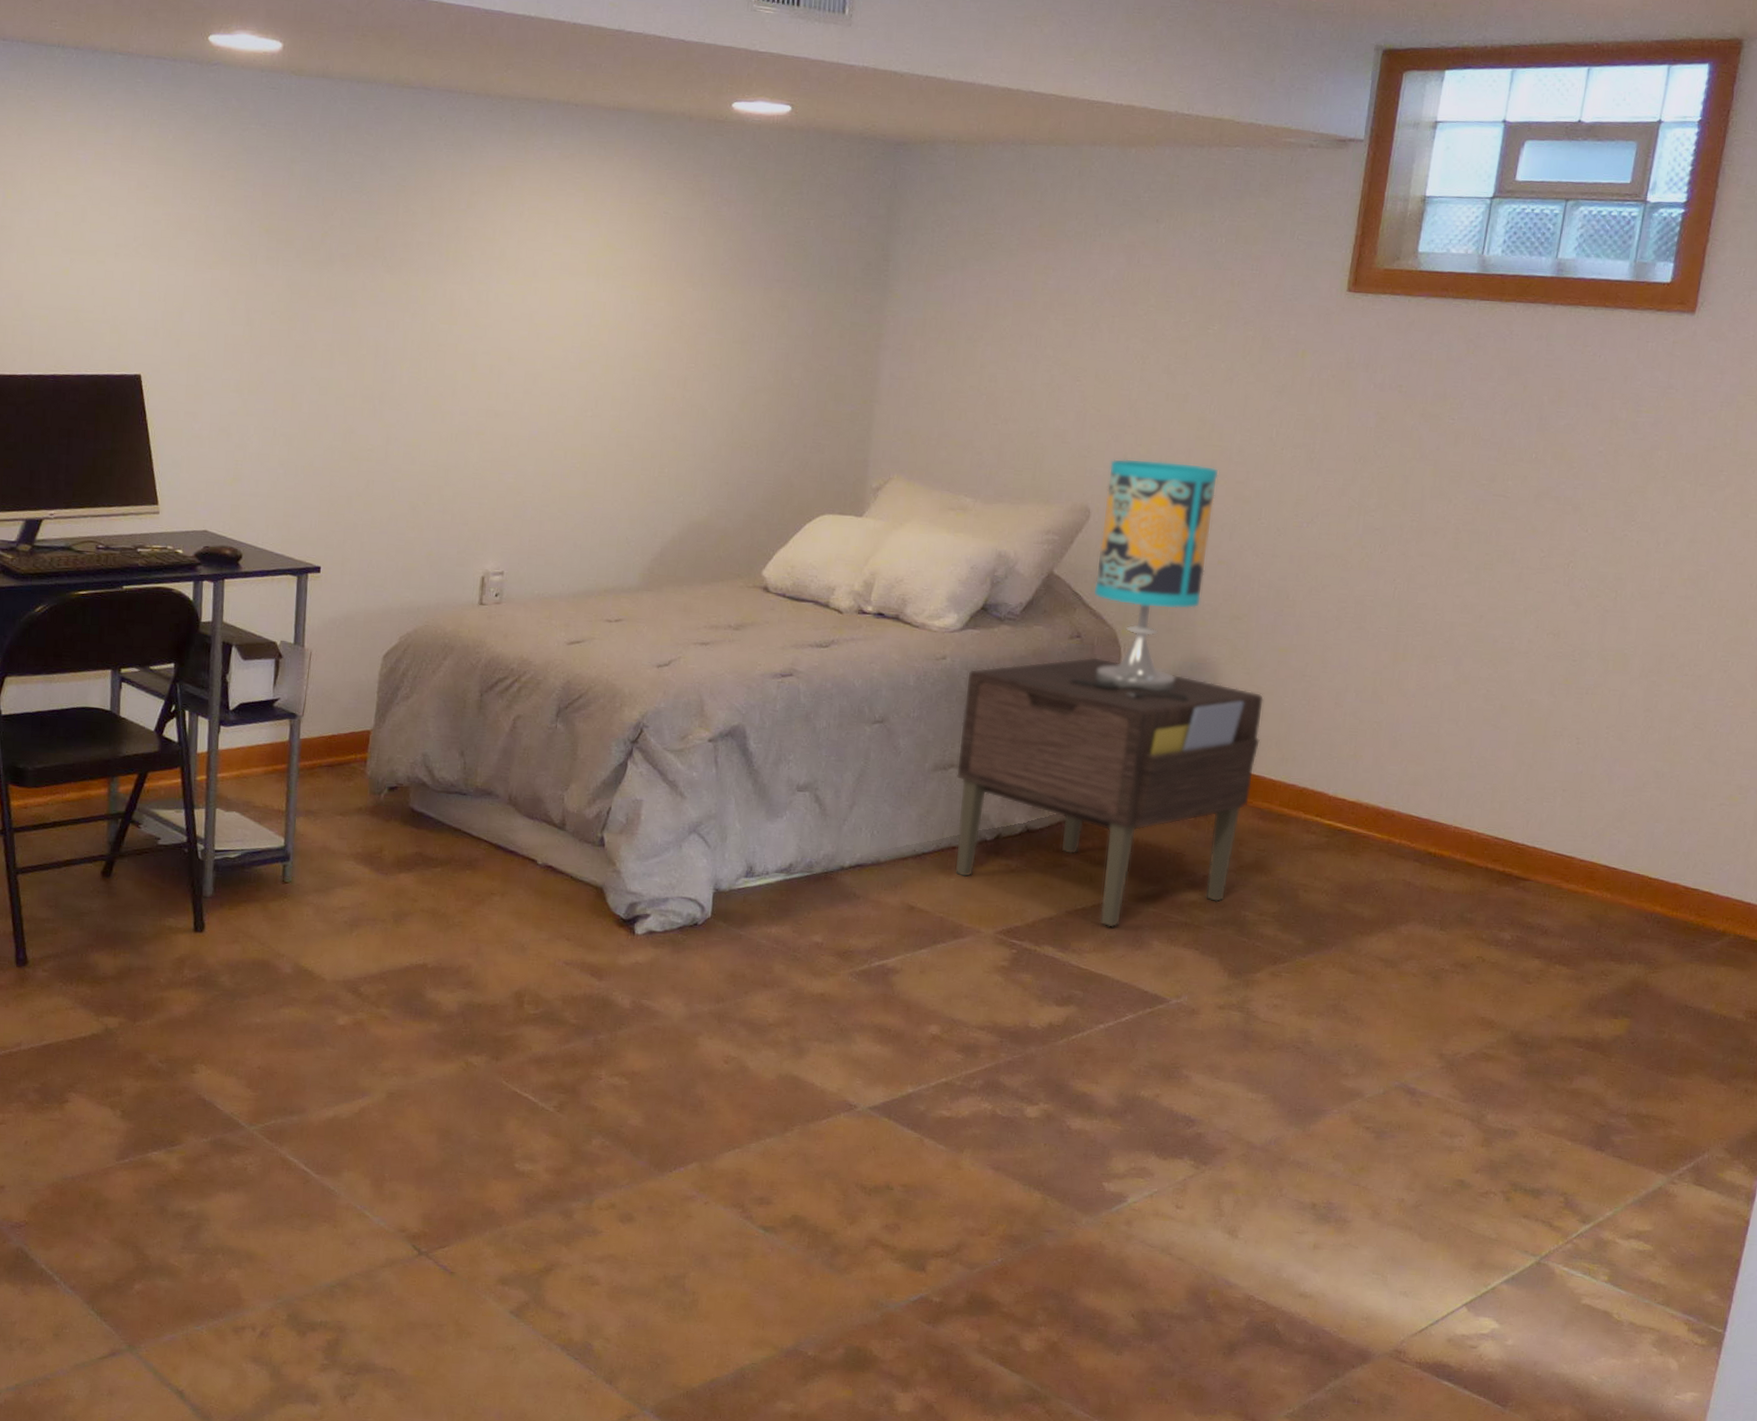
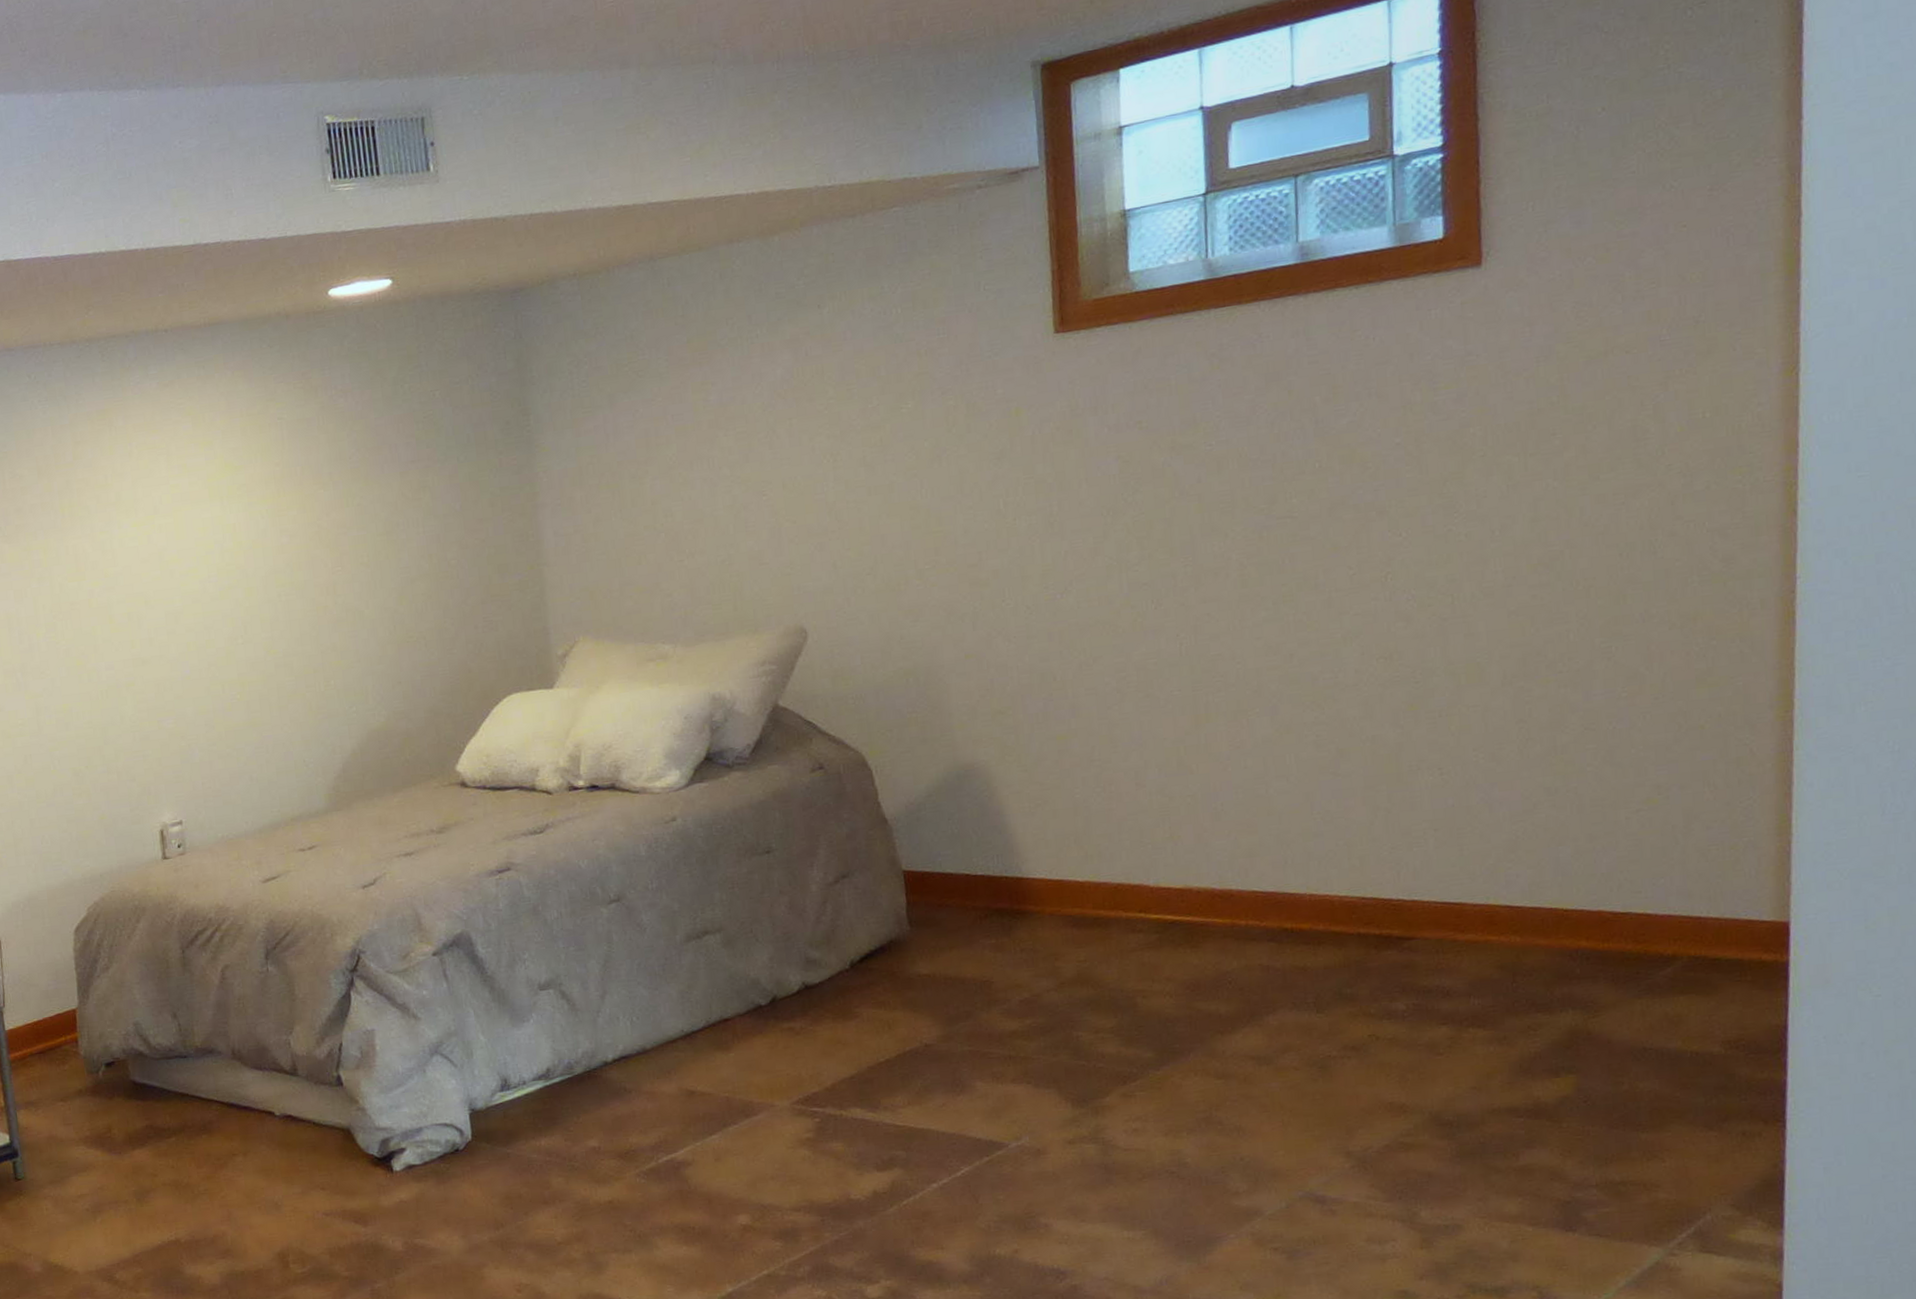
nightstand: present [954,656,1264,928] -> none [703,785,1057,1076]
table lamp: present [1071,458,1218,701] -> none [818,555,962,821]

